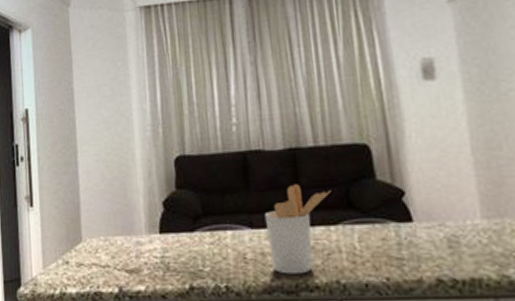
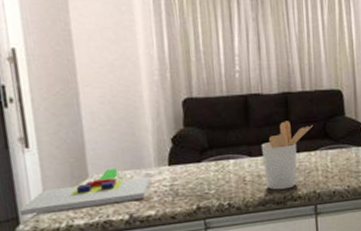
chopping board: none [21,233,140,277] -> present [19,168,150,216]

